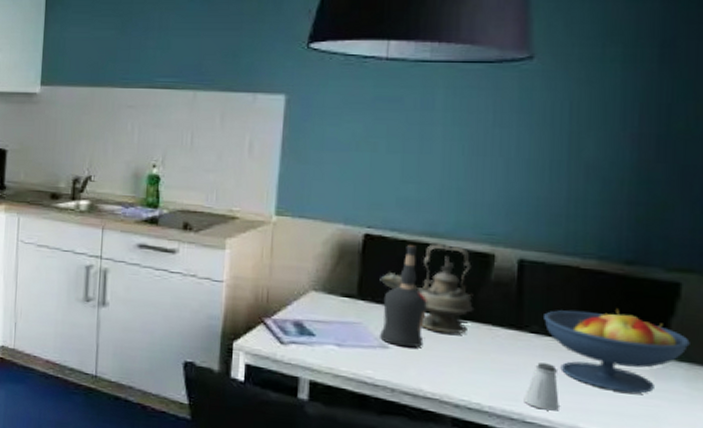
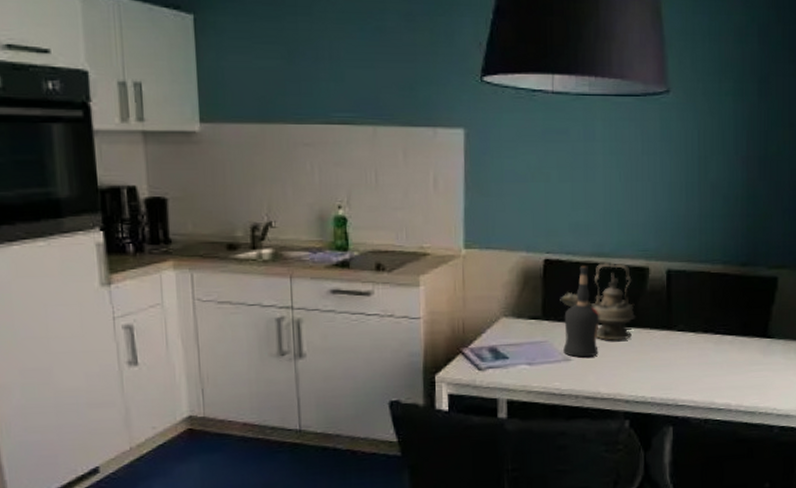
saltshaker: present [524,363,559,411] -> none [676,354,701,393]
fruit bowl: present [544,309,690,394] -> none [687,303,785,370]

